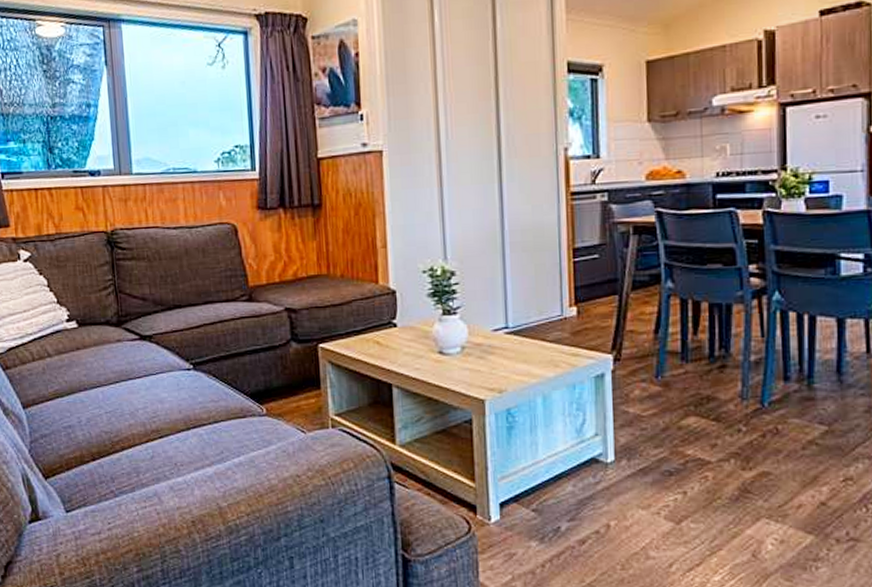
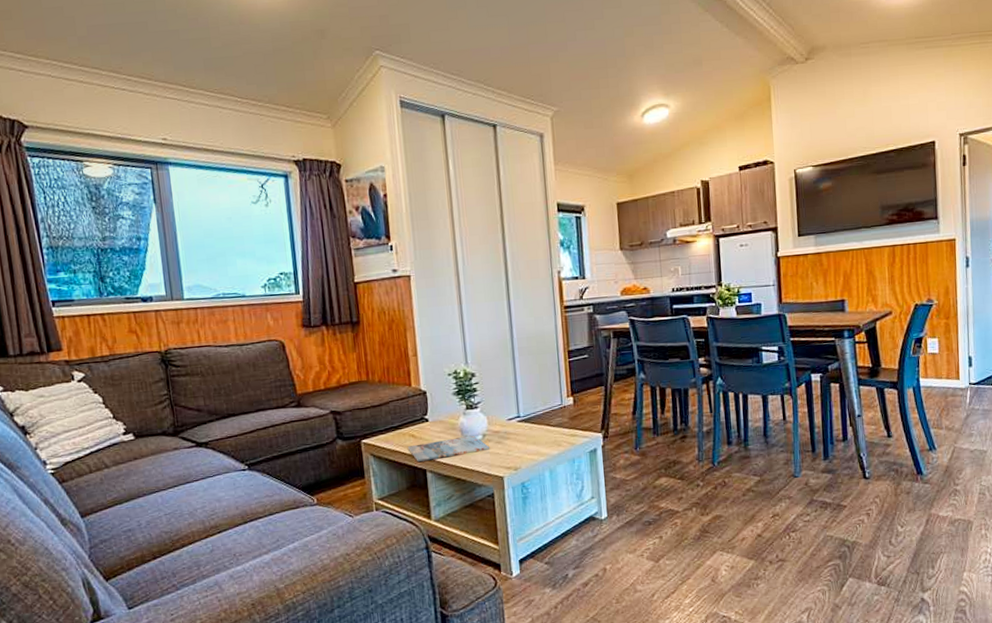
magazine: none [371,346,470,375] -> present [407,435,490,463]

